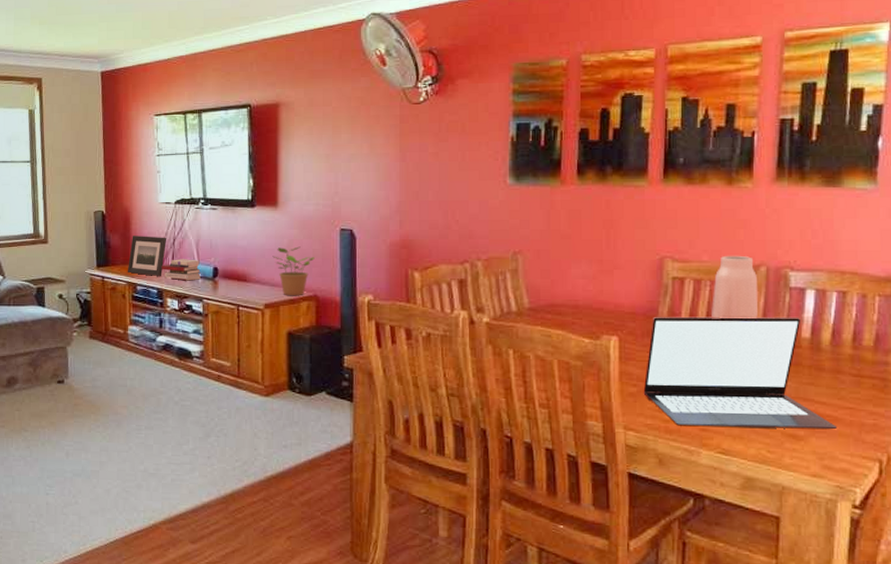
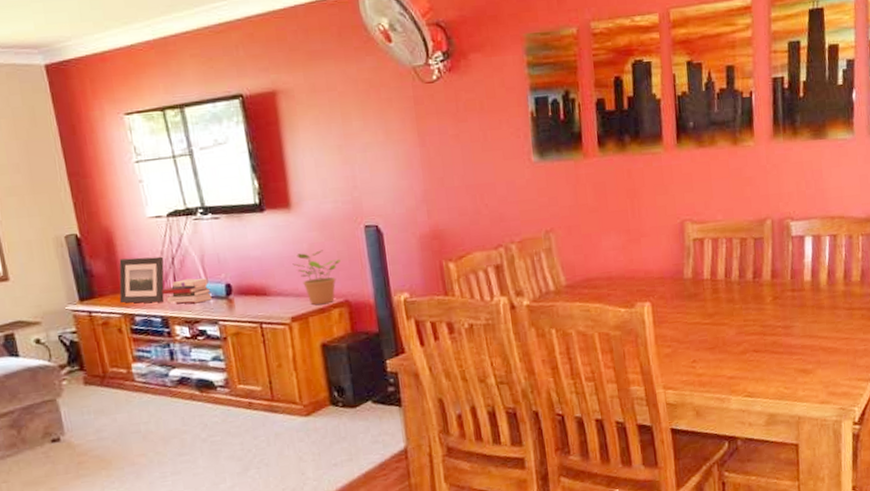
laptop: present [643,316,837,430] -> none [677,262,837,378]
vase: present [710,255,758,319] -> none [728,211,768,273]

